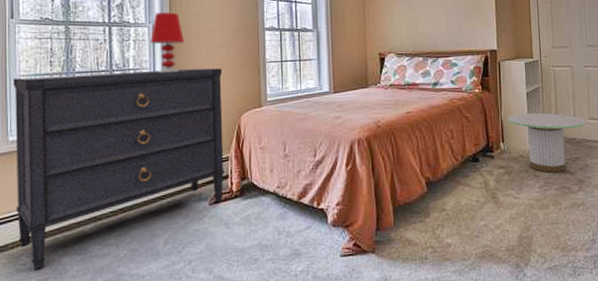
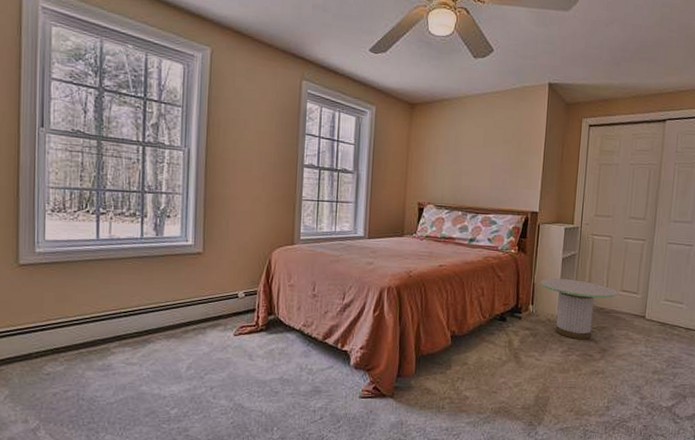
dresser: present [13,68,225,271] -> none [40,189,257,381]
table lamp: present [151,12,184,72] -> none [185,137,220,200]

